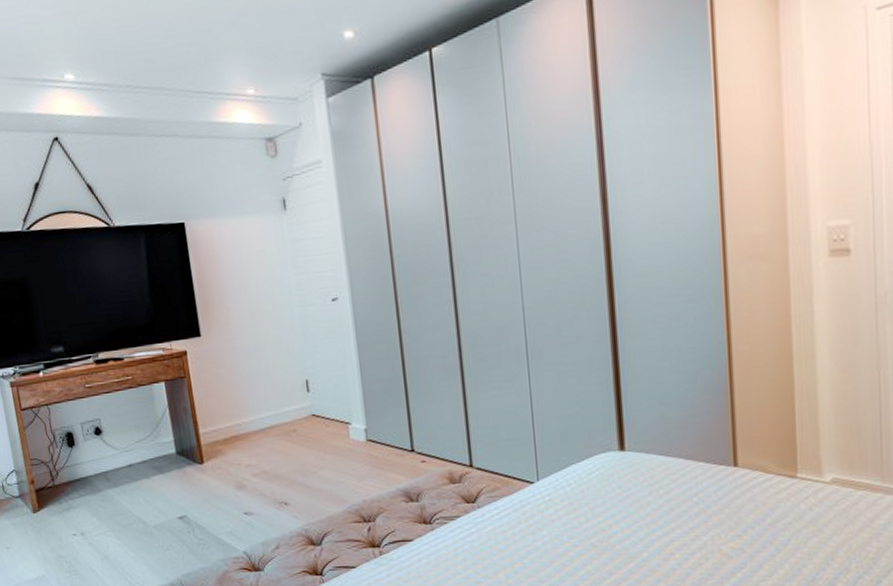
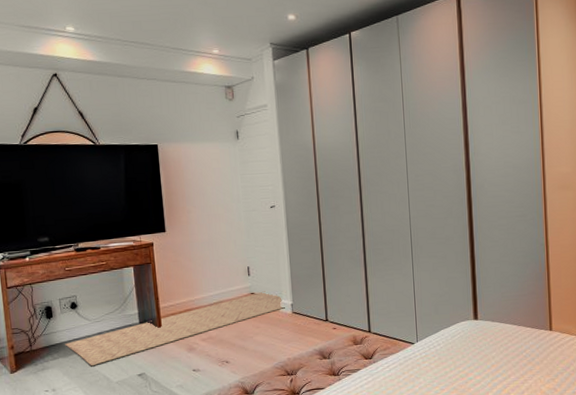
rug: none [91,412,357,506] -> present [65,291,285,367]

